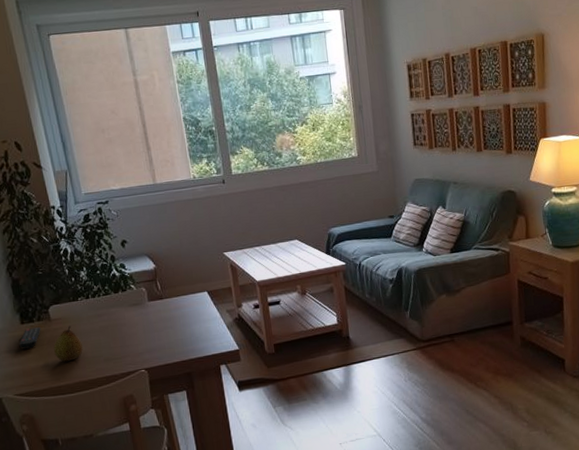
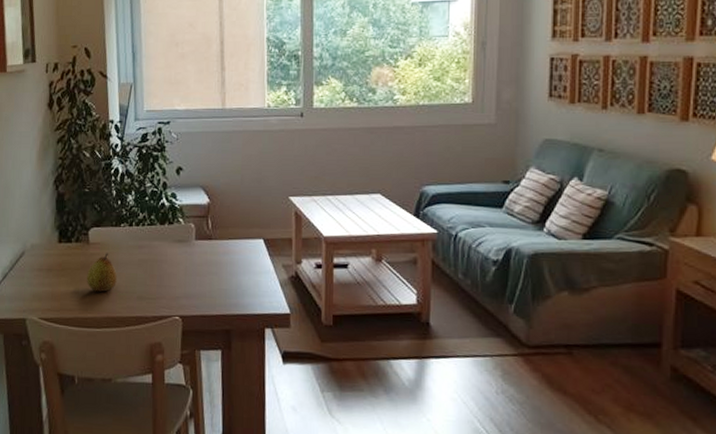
remote control: present [19,327,41,350] -> none [52,248,77,271]

